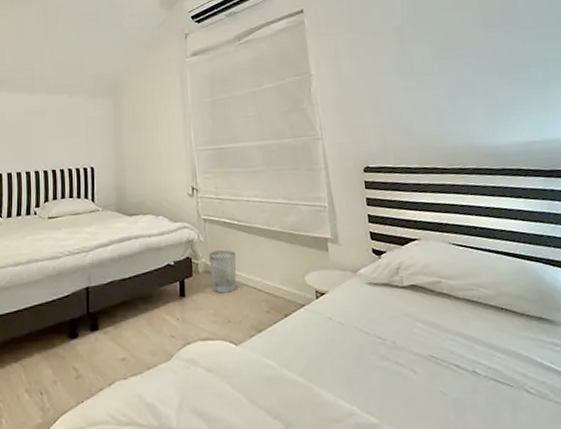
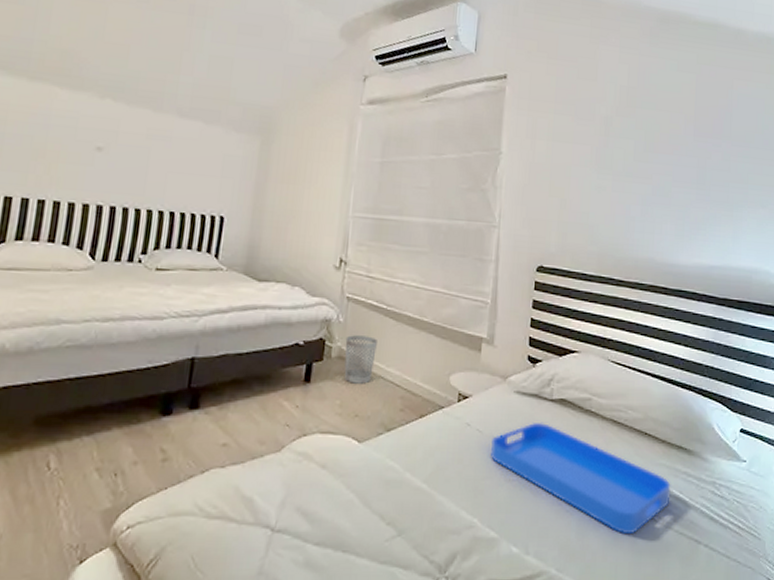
serving tray: none [354,308,543,410] -> present [491,422,671,535]

